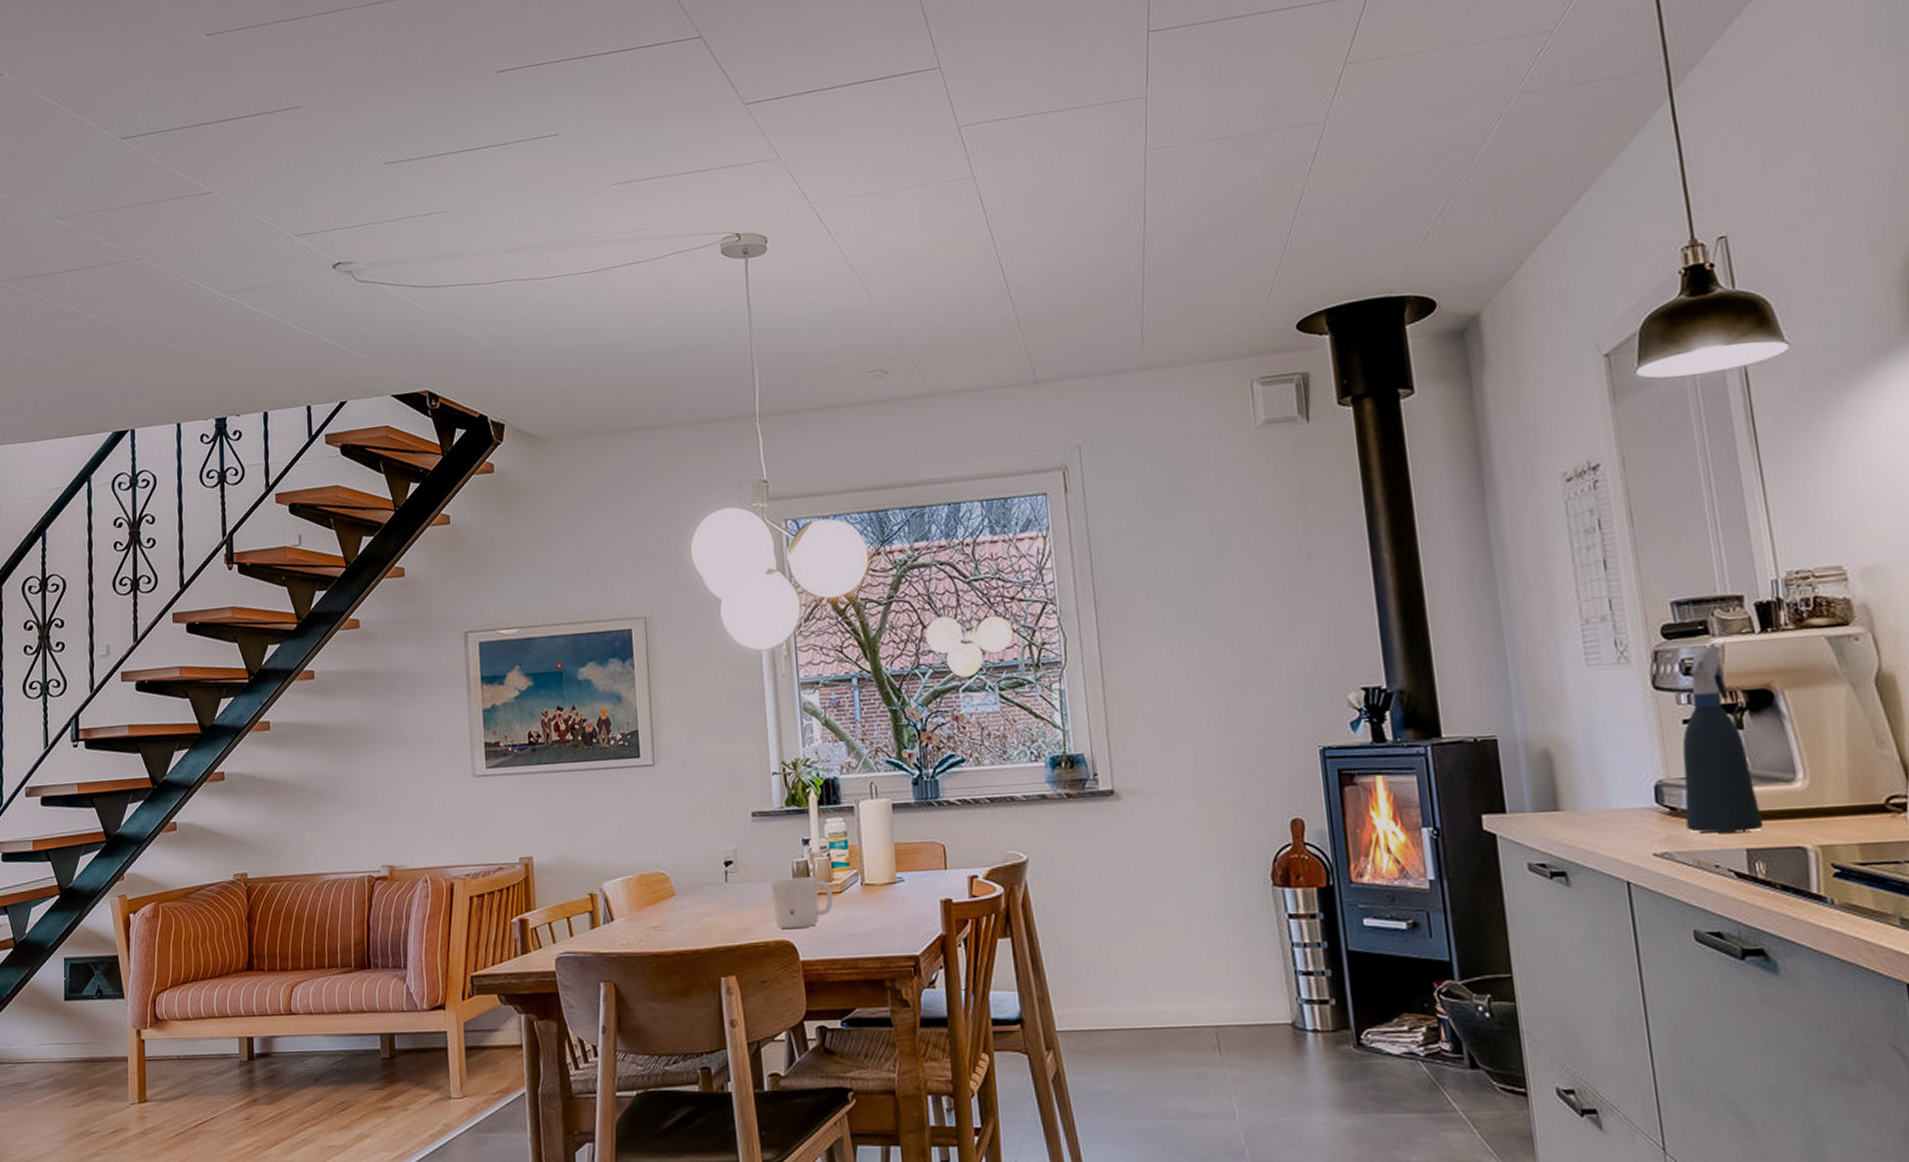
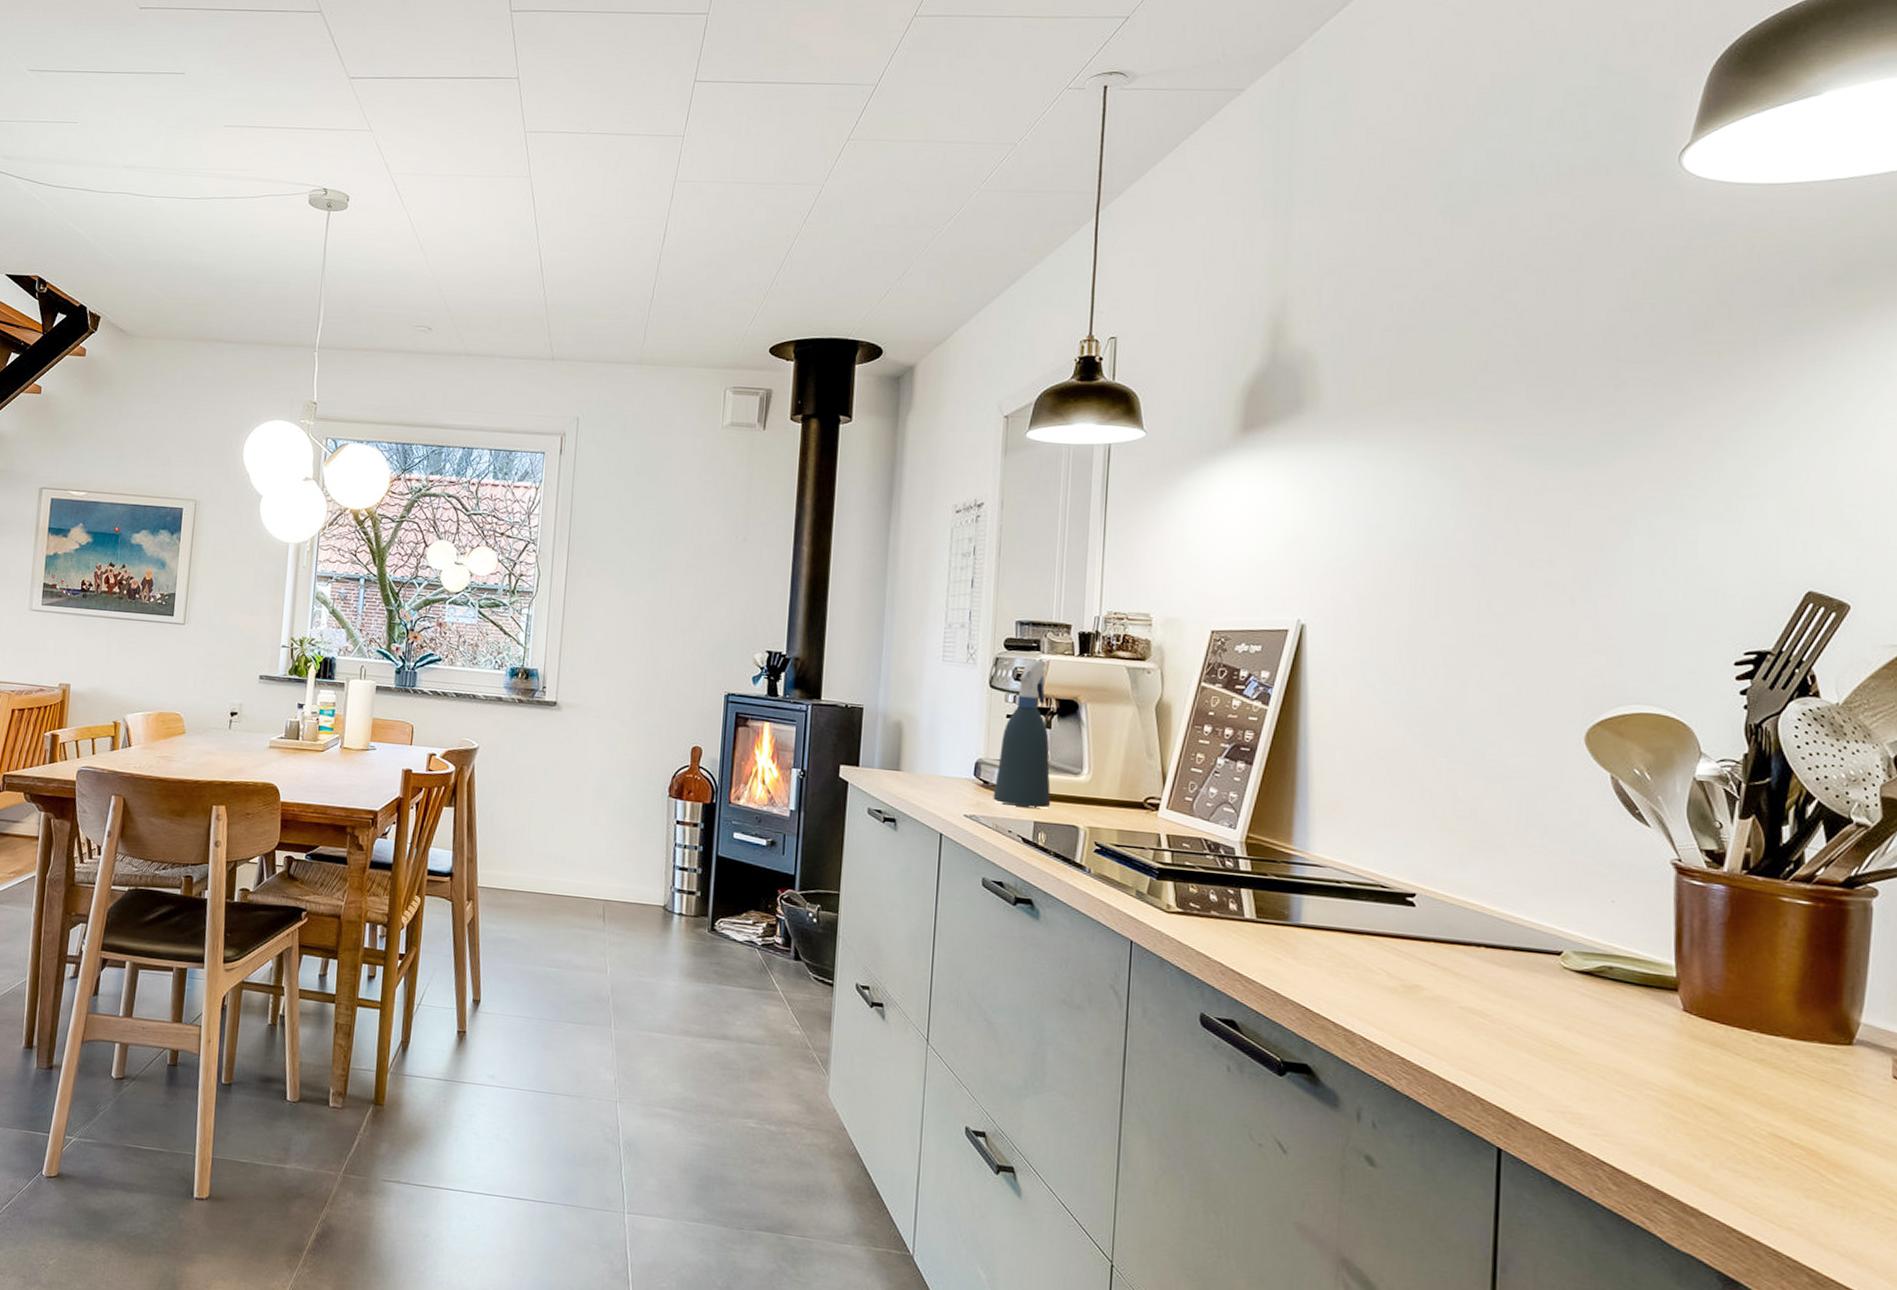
mug: present [771,877,834,930] -> none [265,733,316,776]

